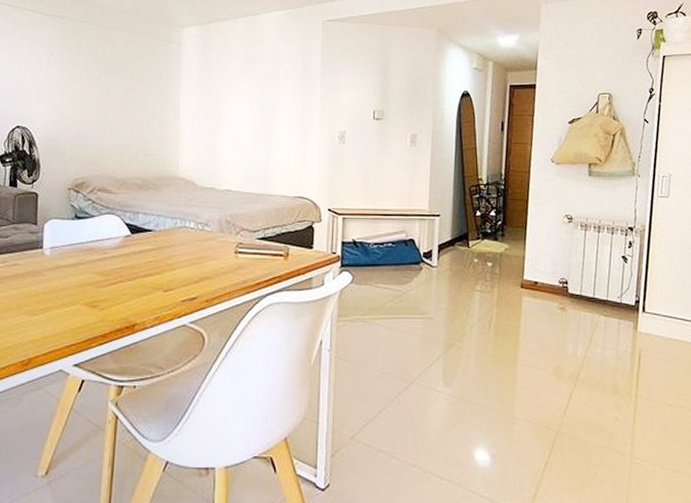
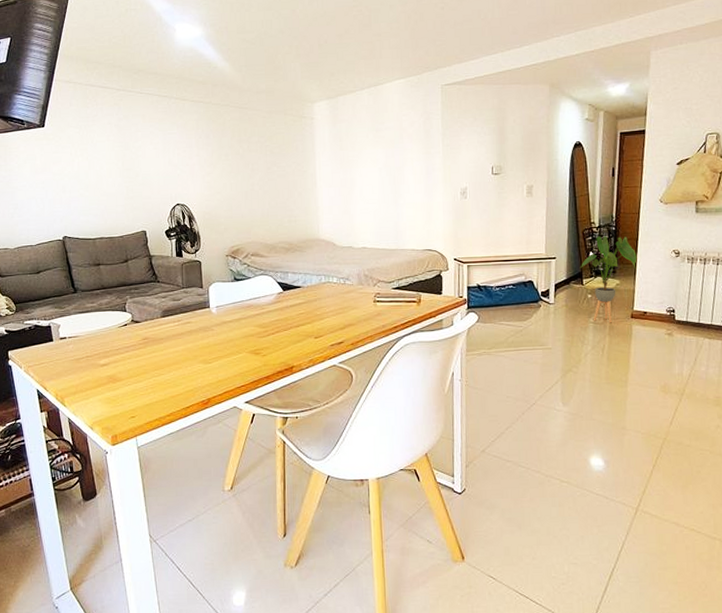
house plant: none [467,194,527,293] -> present [581,236,637,323]

